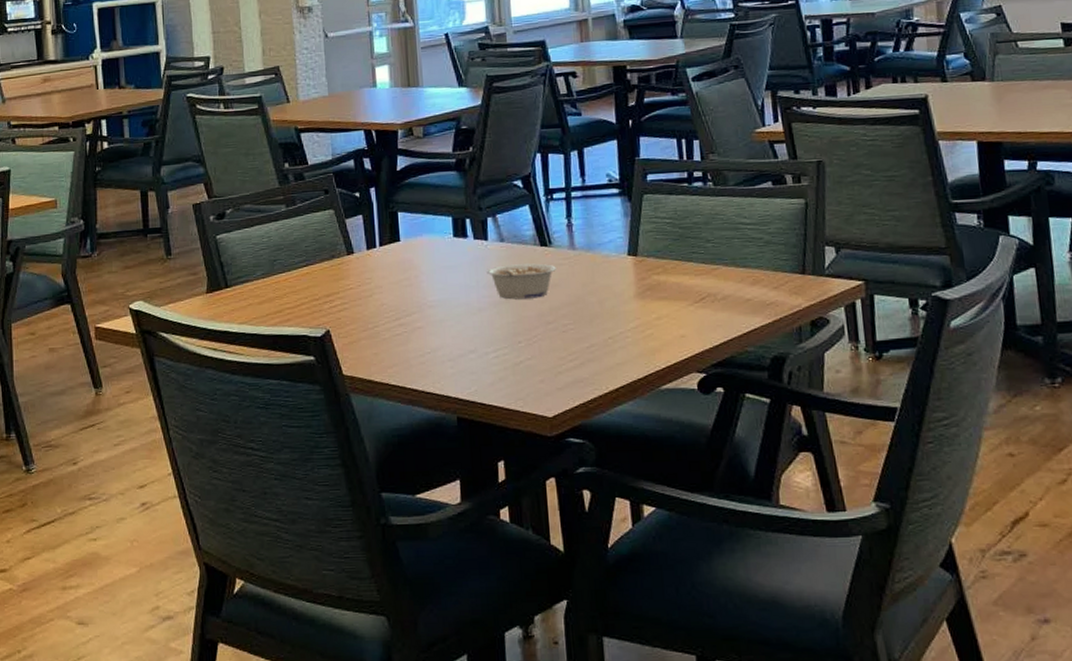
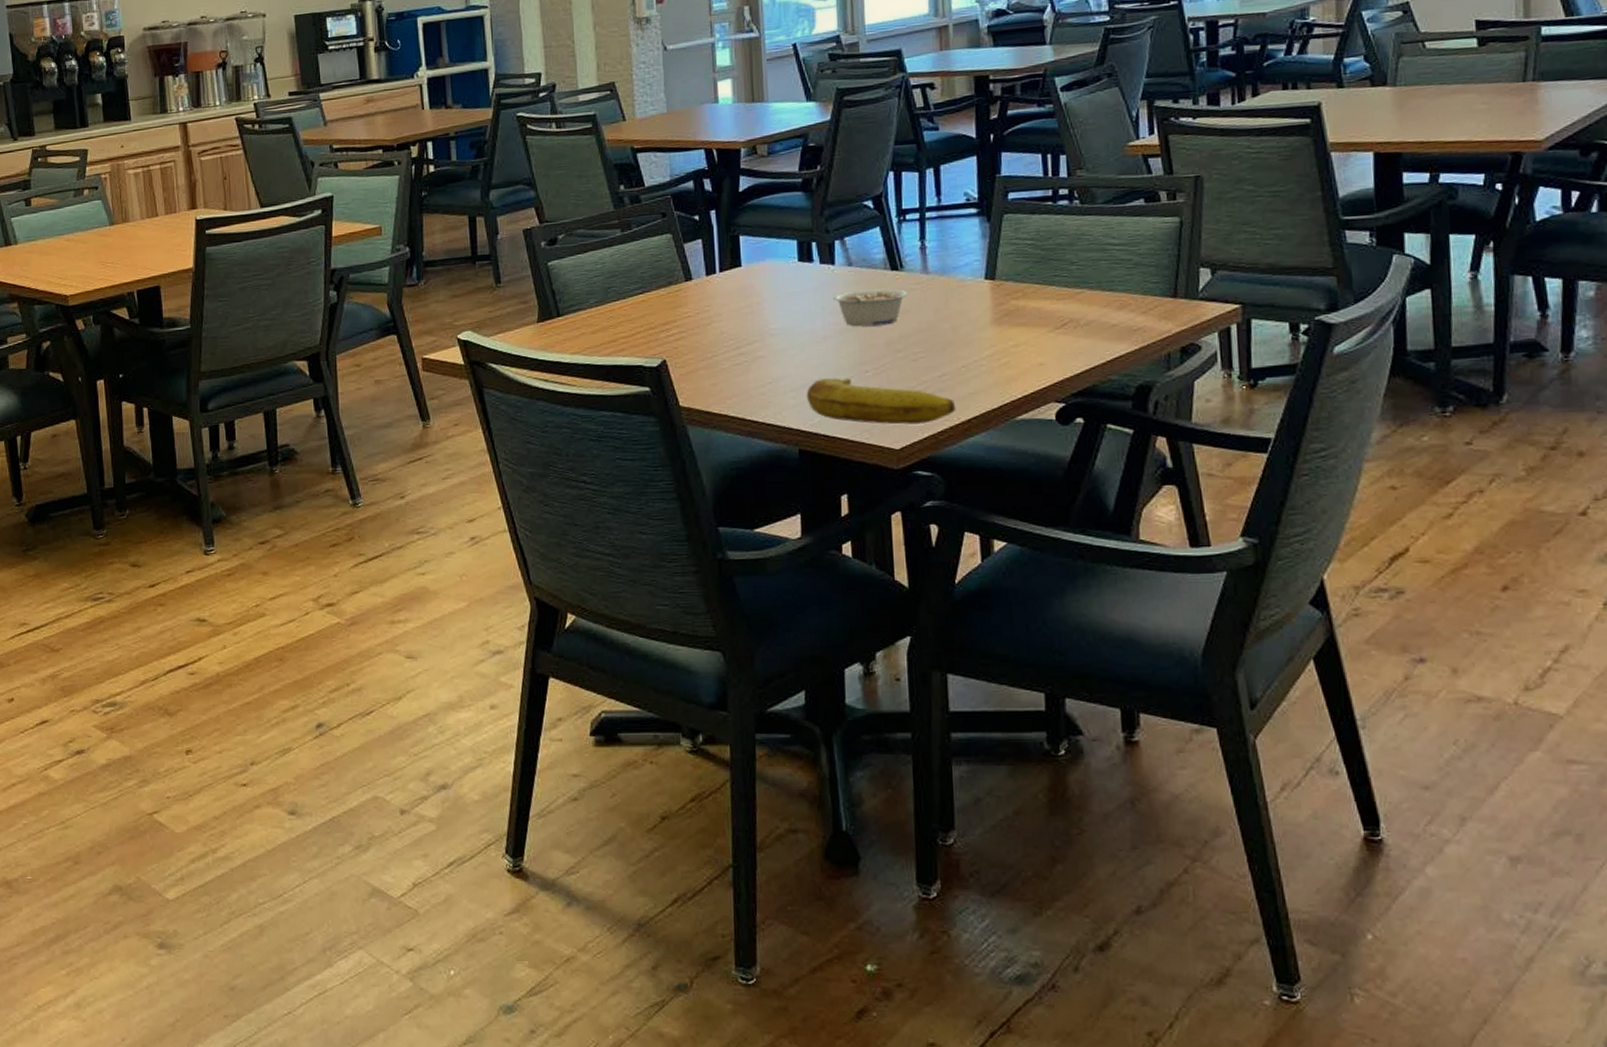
banana: none [463,348,605,394] -> present [806,377,956,425]

